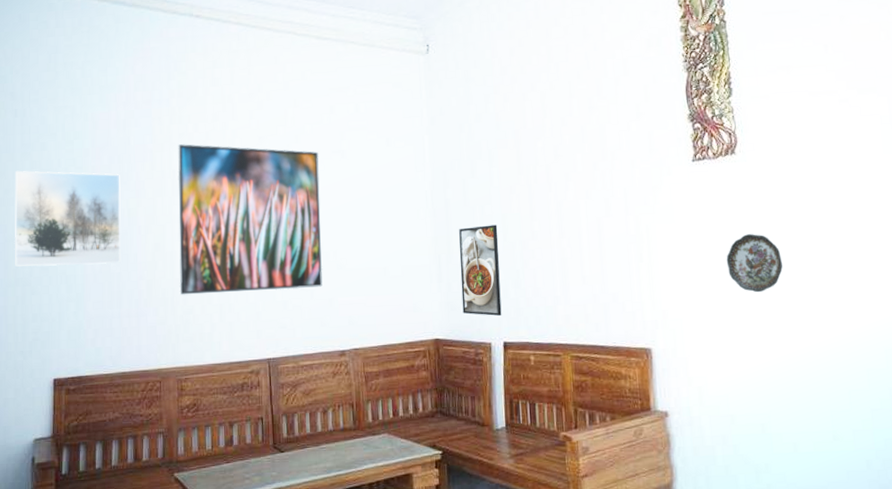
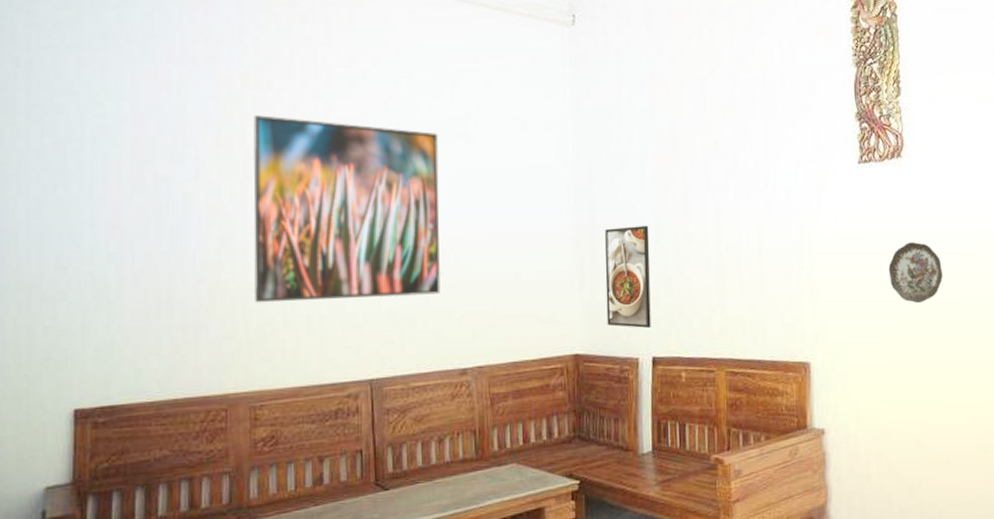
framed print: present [15,170,121,267] -> none [16,138,173,265]

